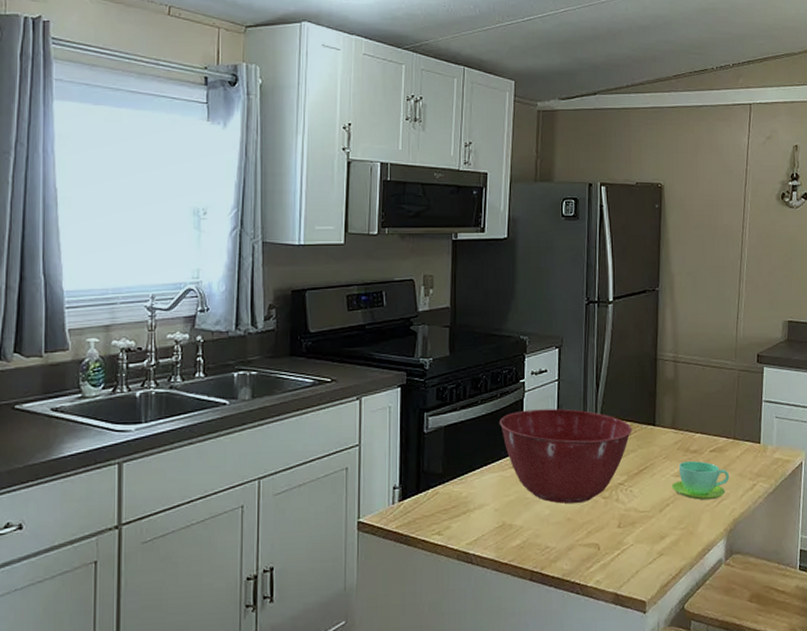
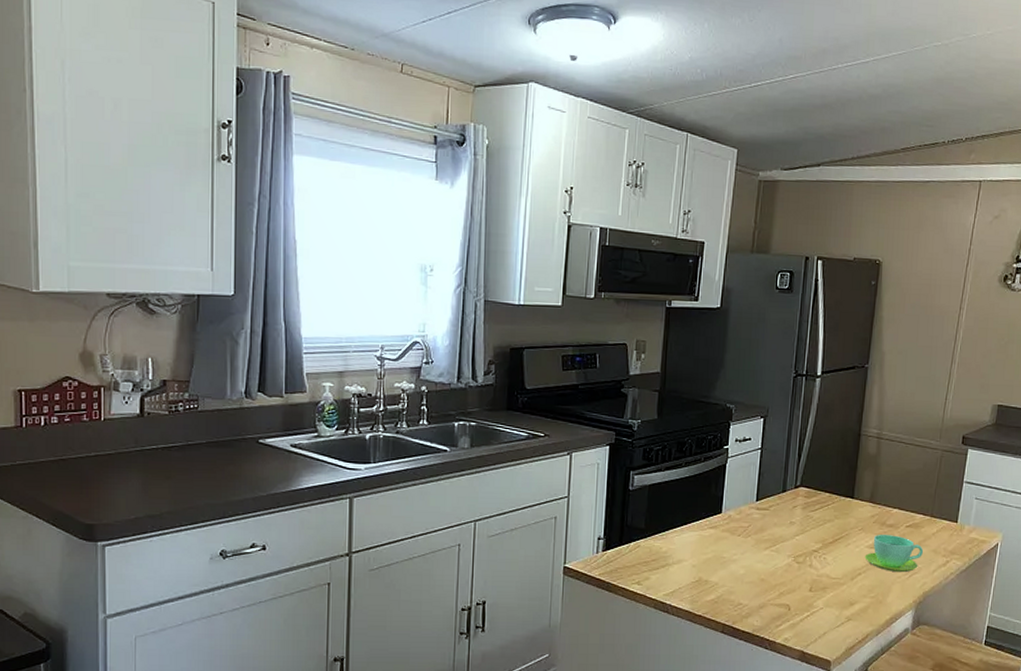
mixing bowl: present [499,408,632,504] -> none [701,475,831,565]

